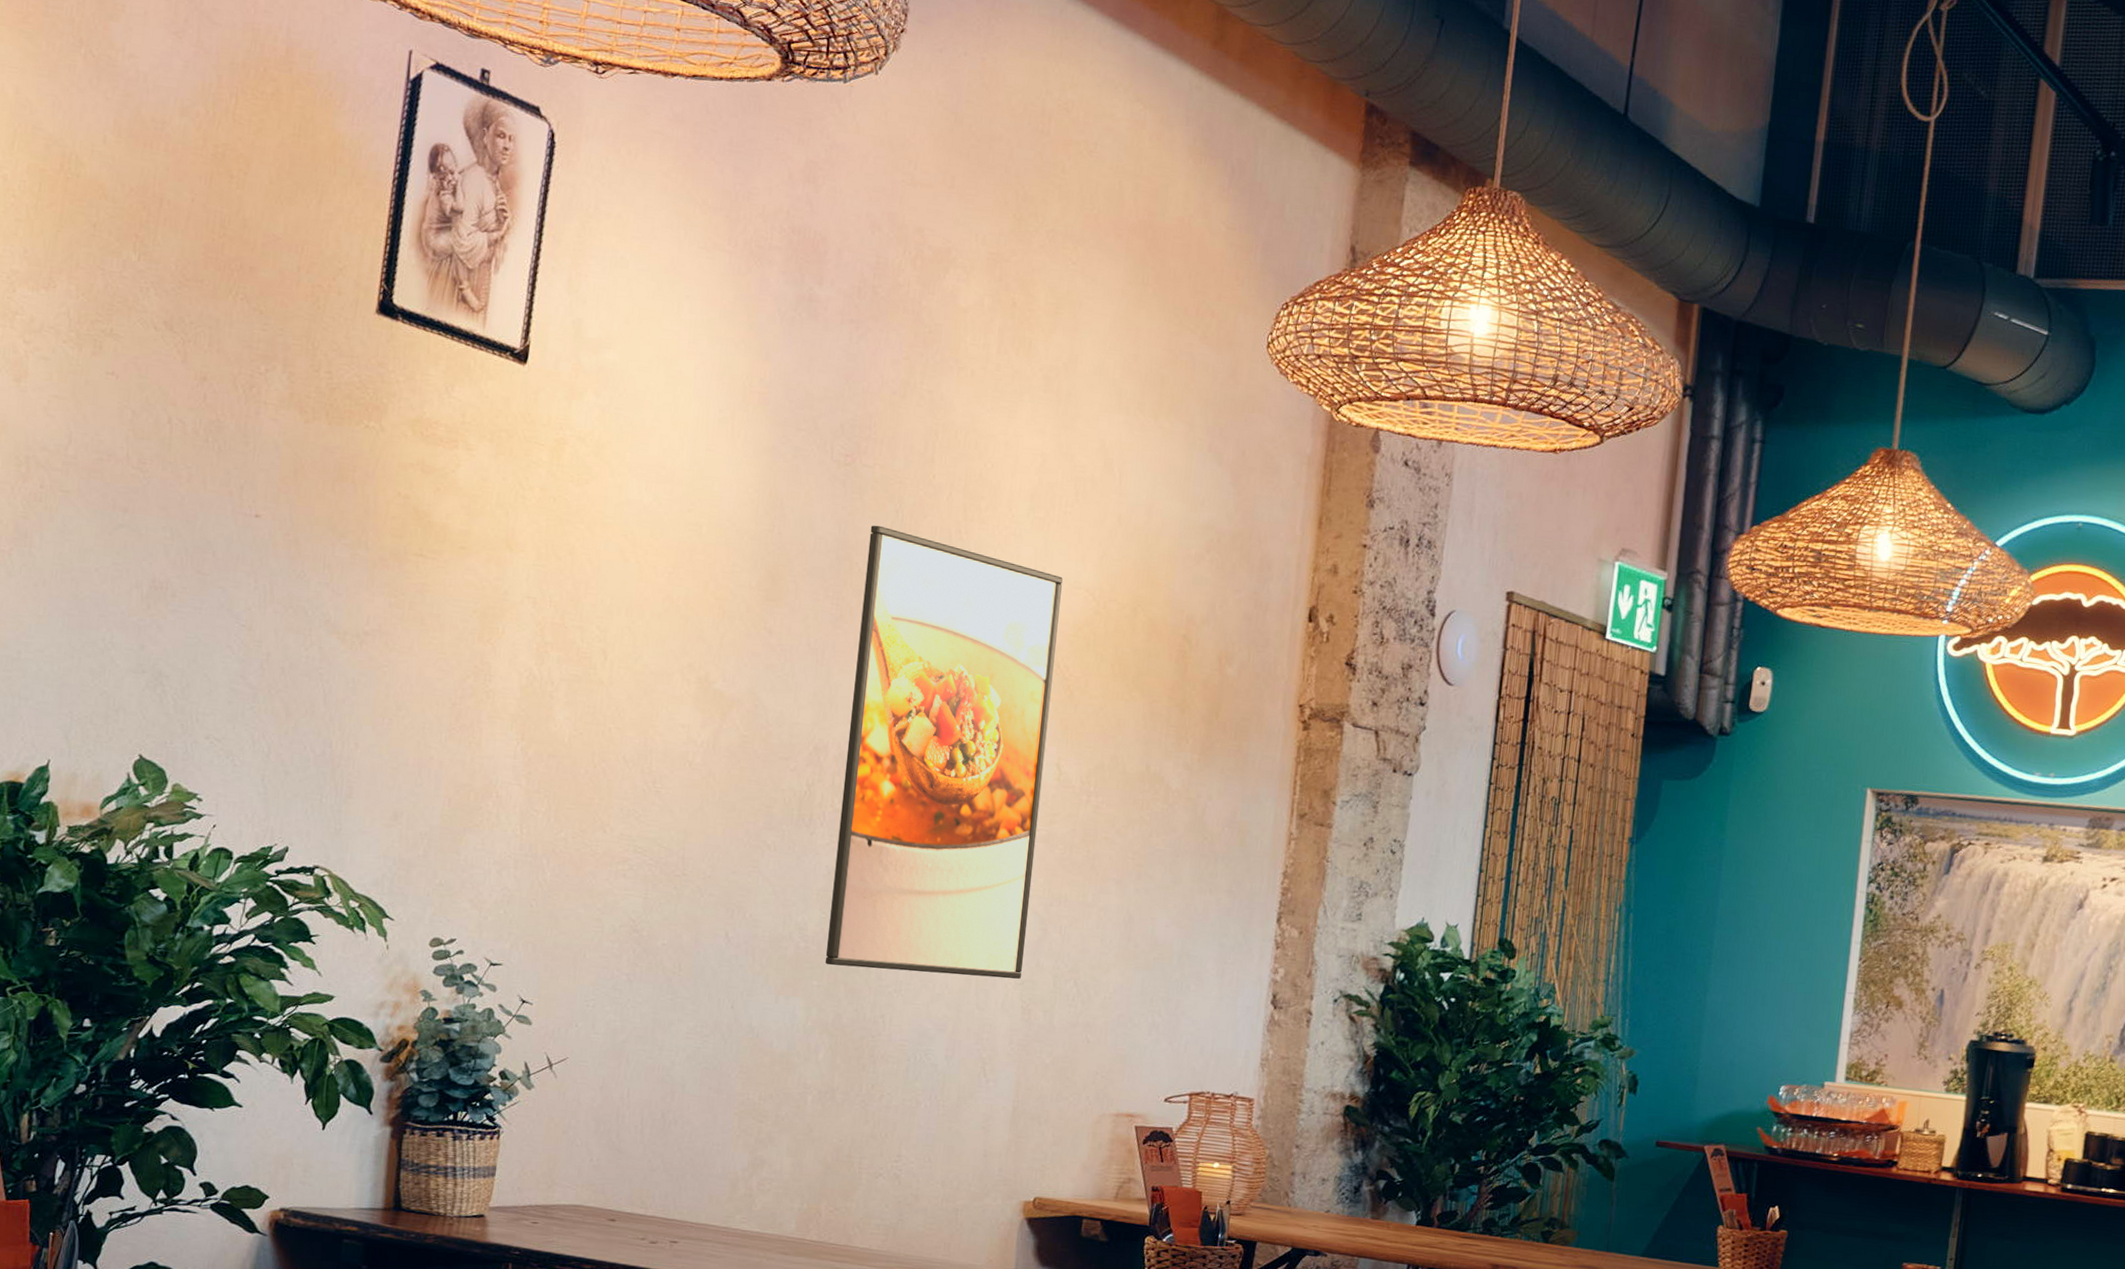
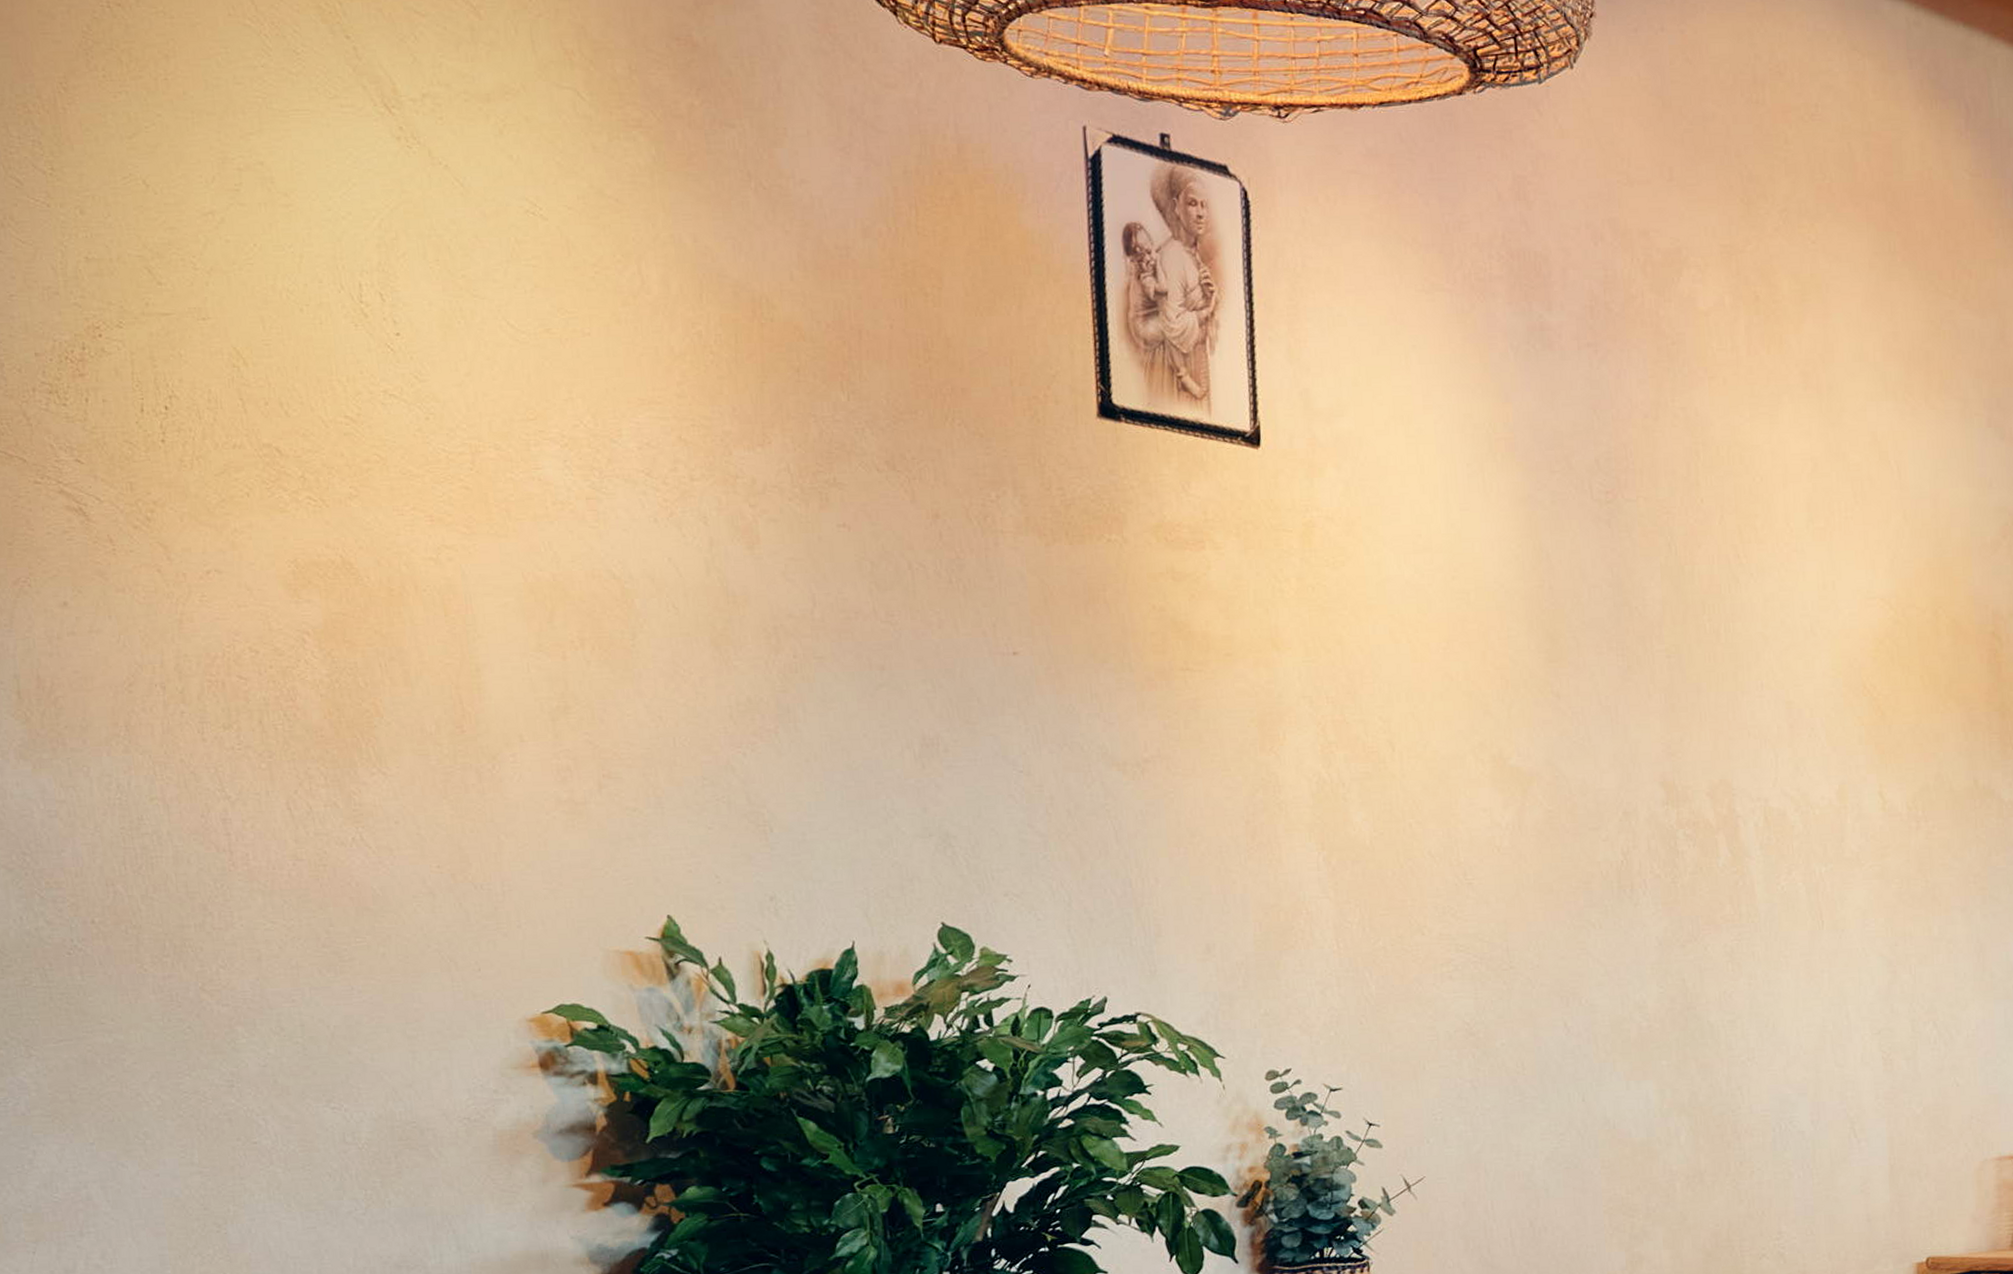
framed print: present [825,525,1063,979] -> none [1644,563,1877,1042]

